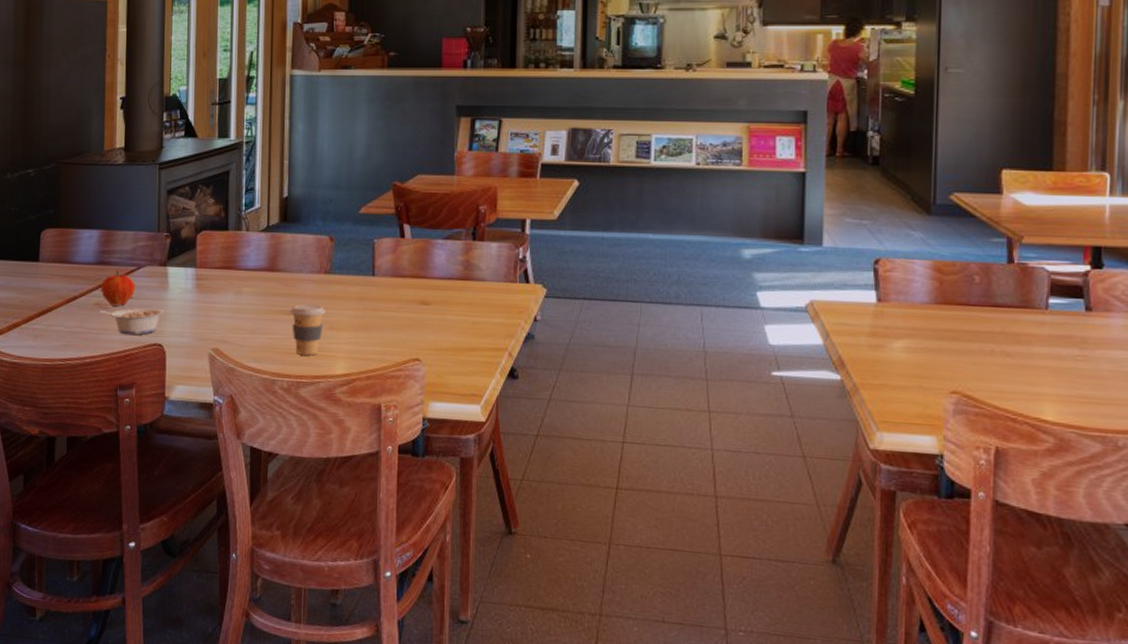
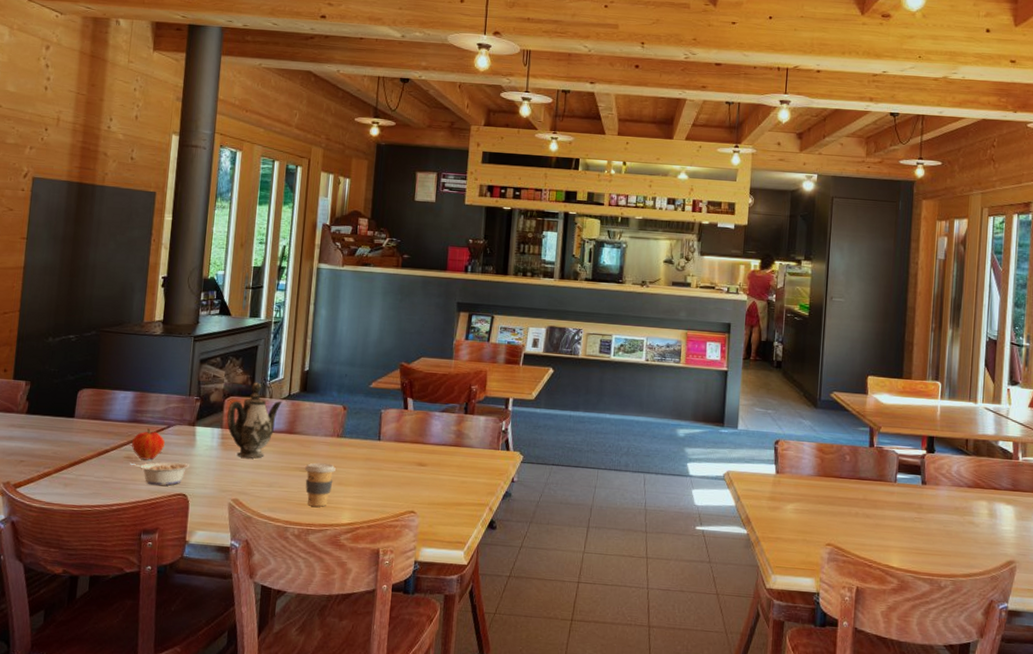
teapot: none [201,213,260,302] -> present [227,382,282,459]

